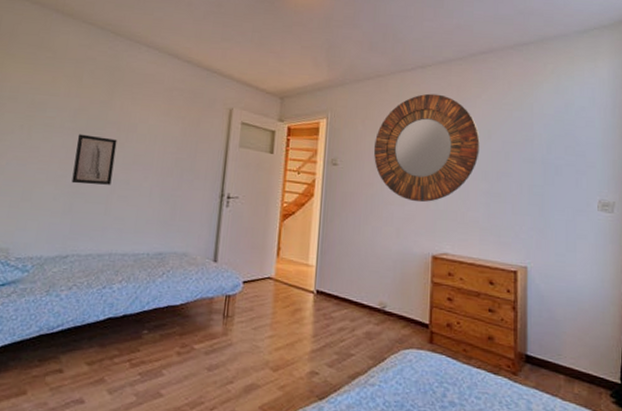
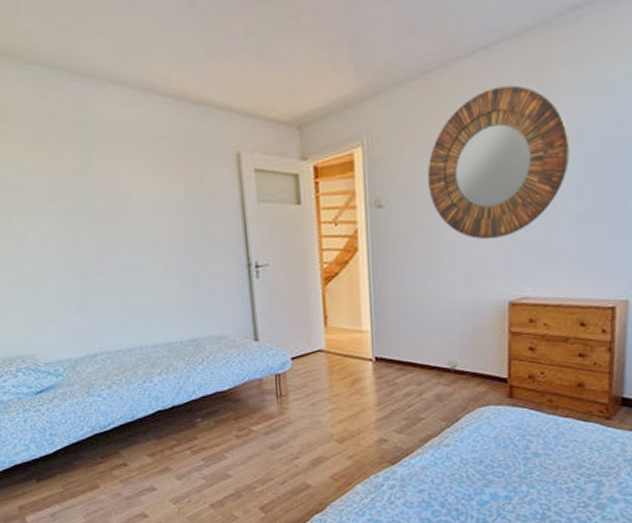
wall art: present [71,134,118,185] -> none [65,214,120,275]

